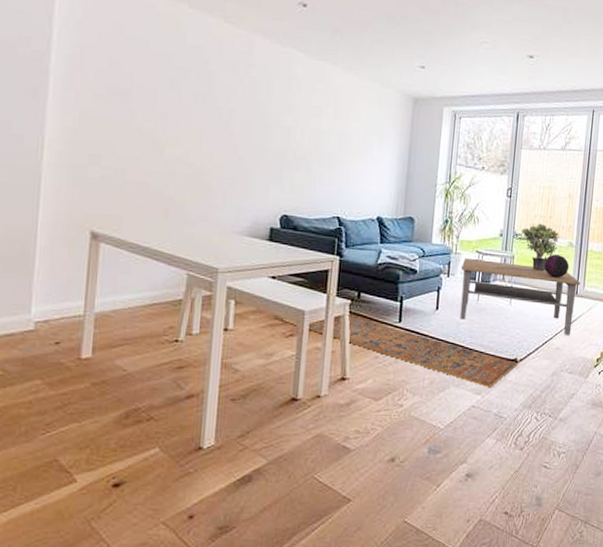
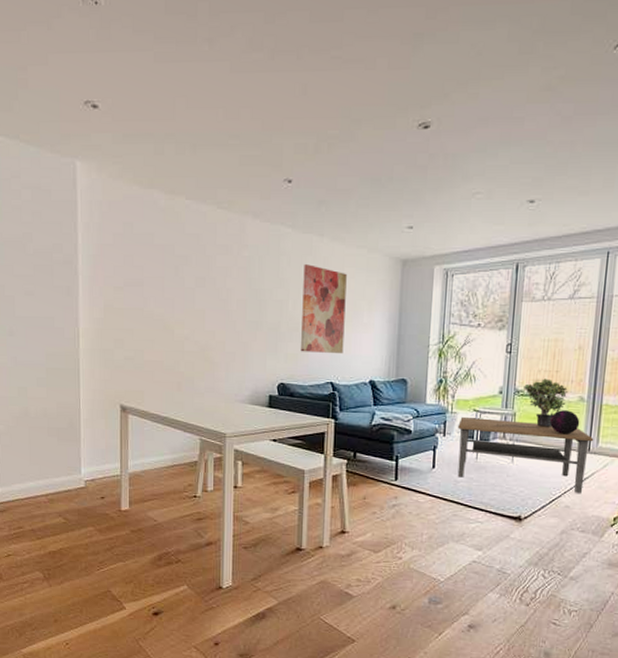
rug: present [273,314,518,388] -> none [276,474,522,545]
wall art: none [307,92,359,188] -> present [301,264,347,354]

